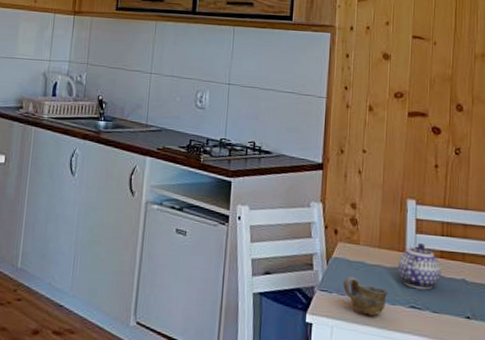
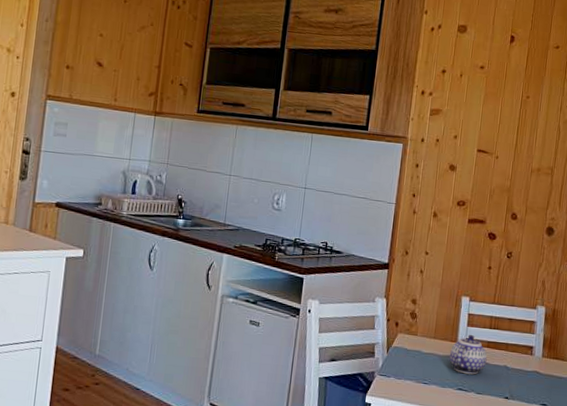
cup: present [343,276,388,316] -> none [400,363,440,397]

